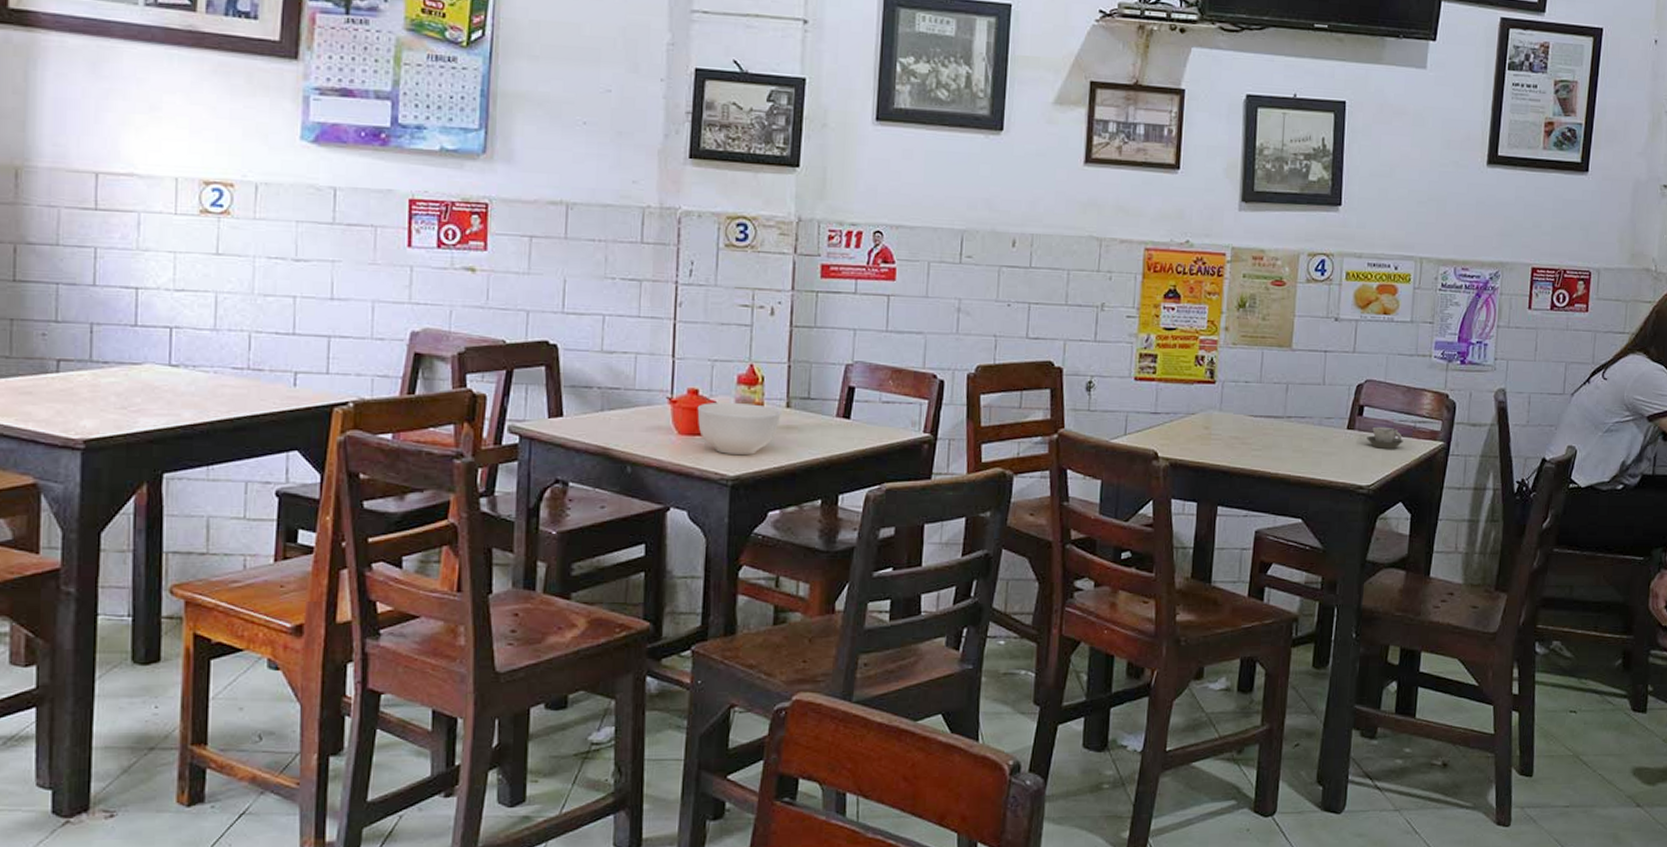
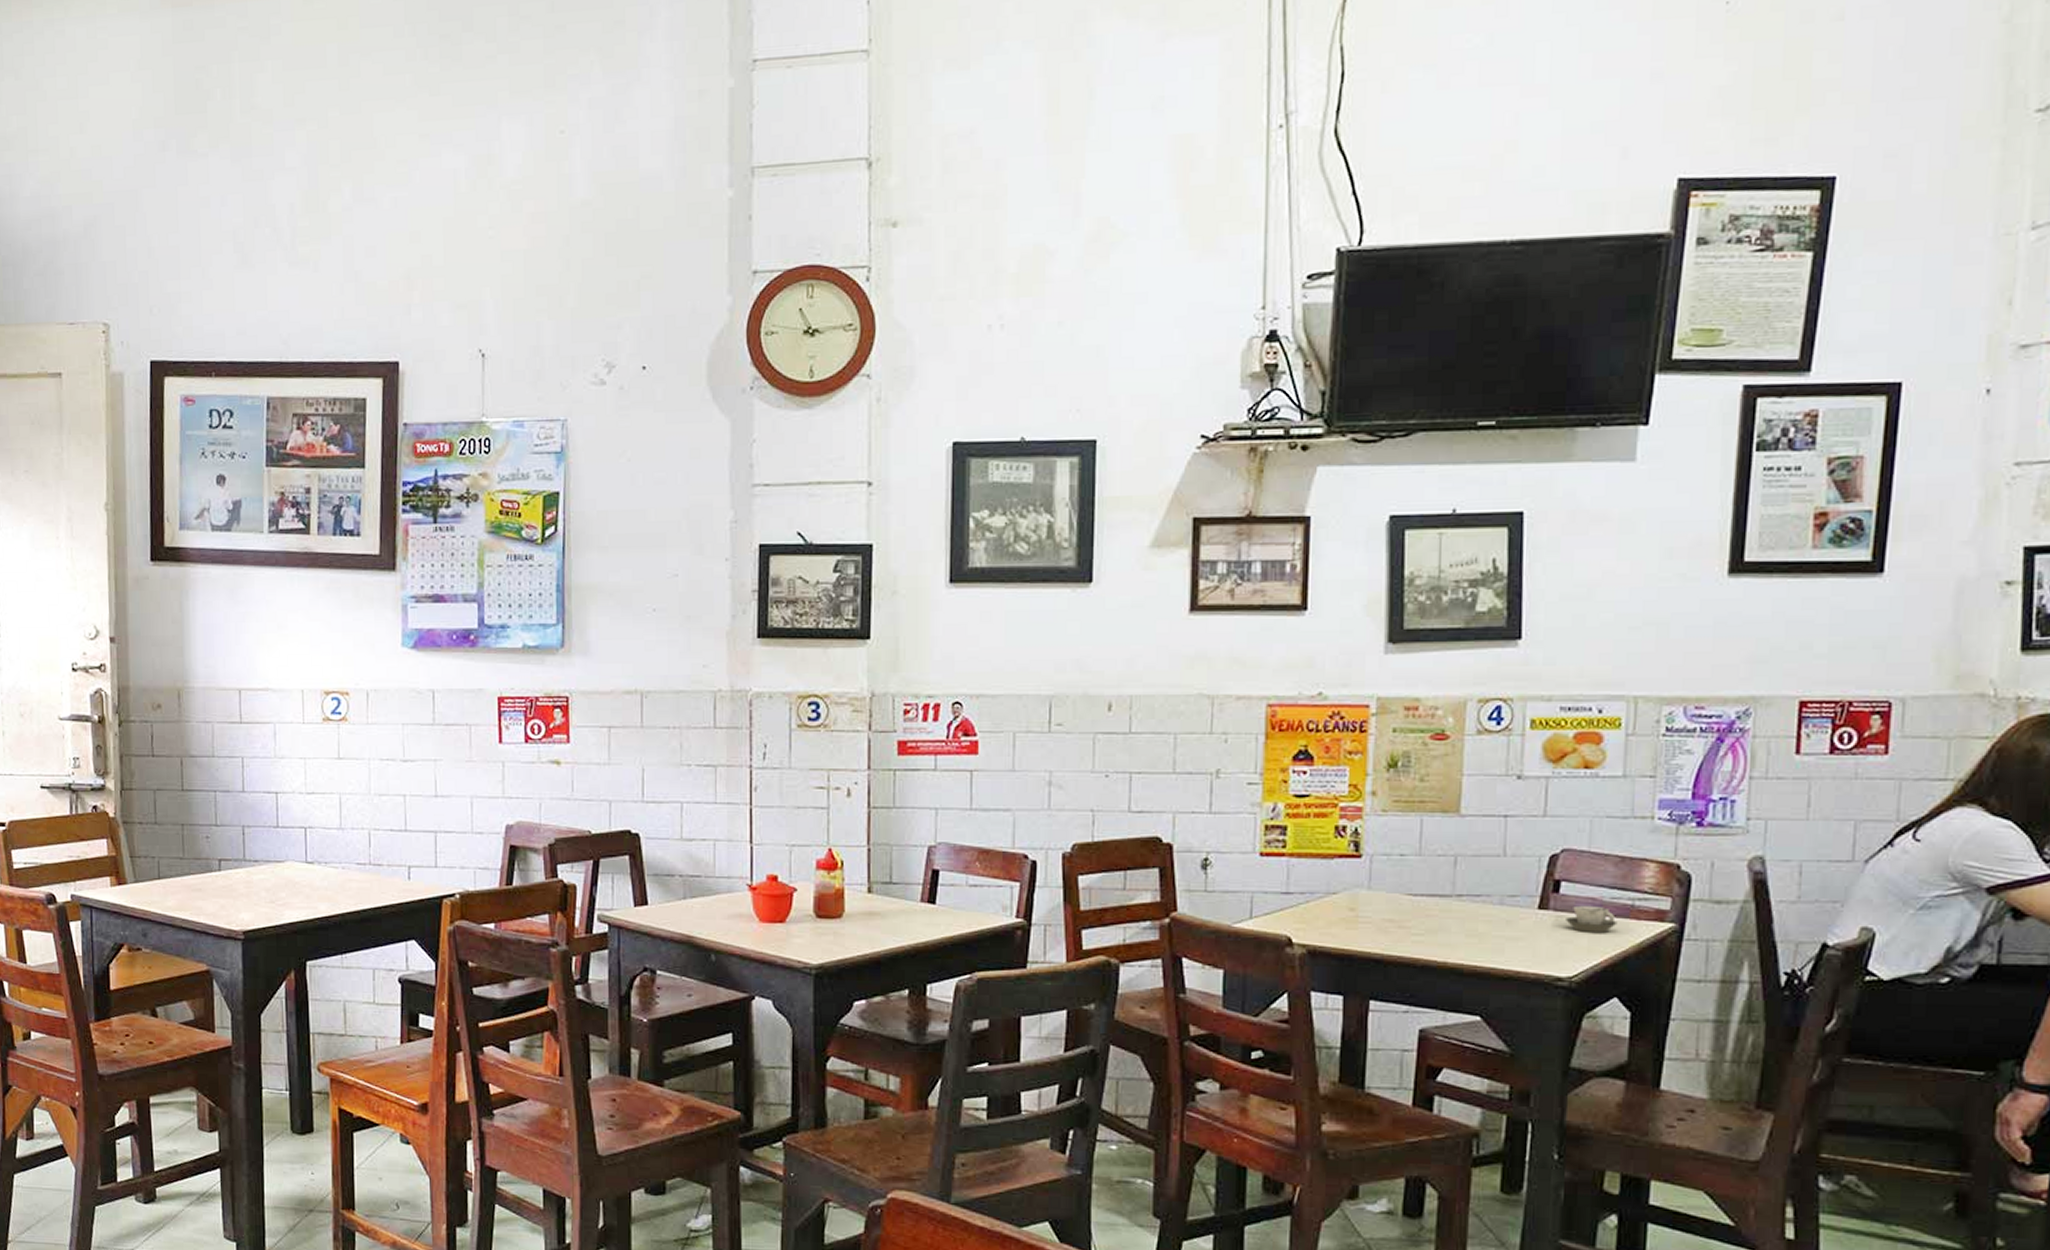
bowl: present [697,402,781,456] -> none [777,888,863,943]

